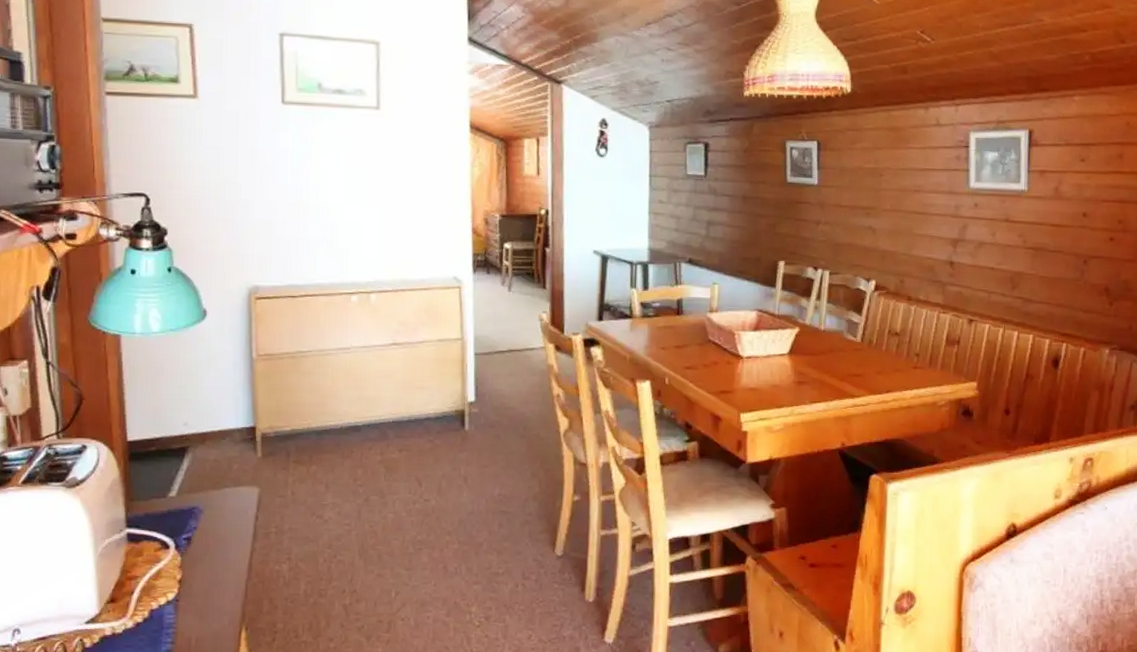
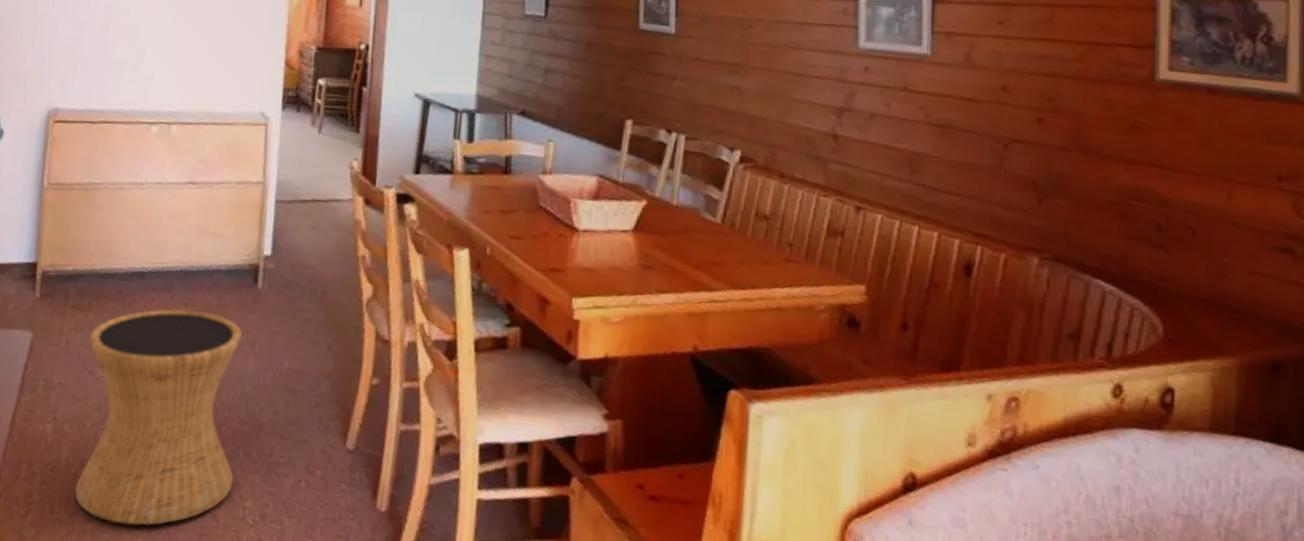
side table: none [314,454,459,639] -> present [74,308,243,526]

